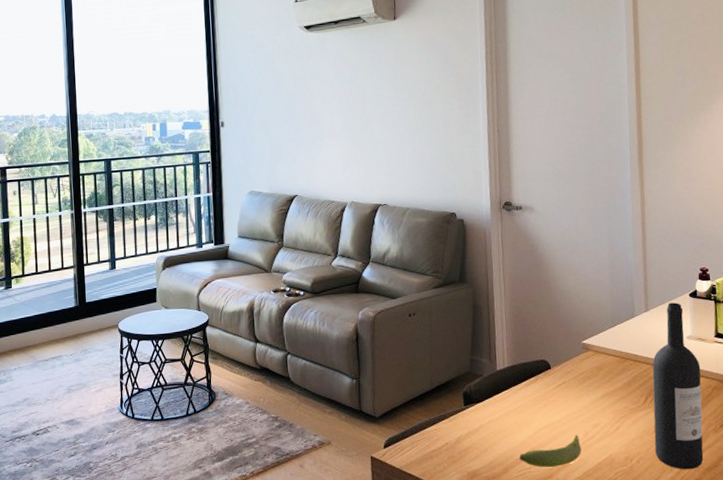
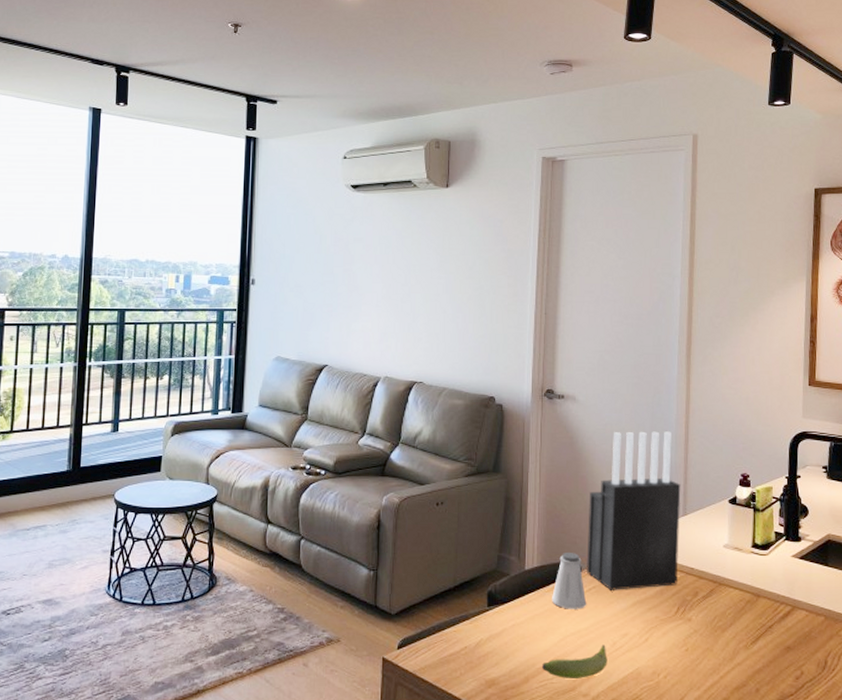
saltshaker: none [524,352,558,404] -> present [552,553,587,609]
knife block: none [553,233,644,385] -> present [587,431,681,590]
wine bottle: present [652,302,704,470] -> none [684,508,736,688]

